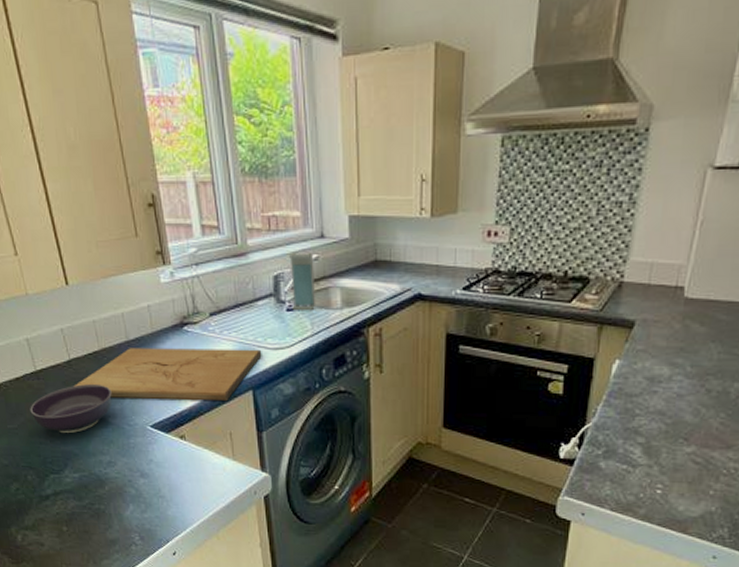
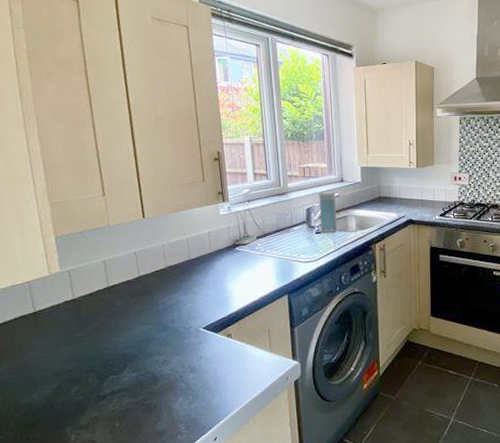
bowl: present [30,384,112,434] -> none [99,296,172,339]
cutting board: present [74,348,262,400] -> none [140,263,296,306]

